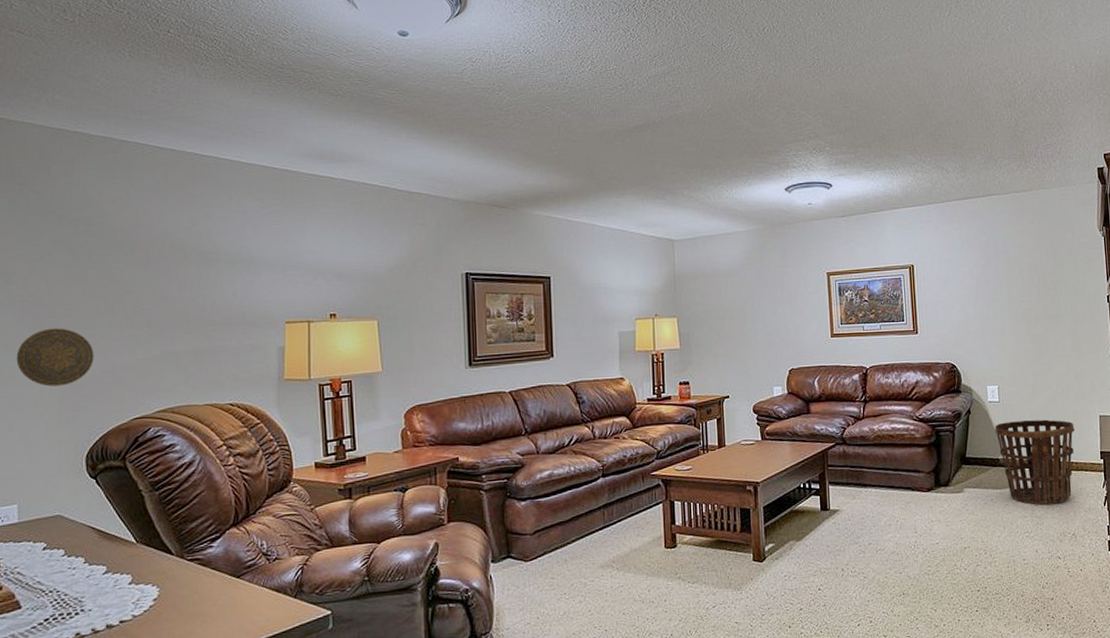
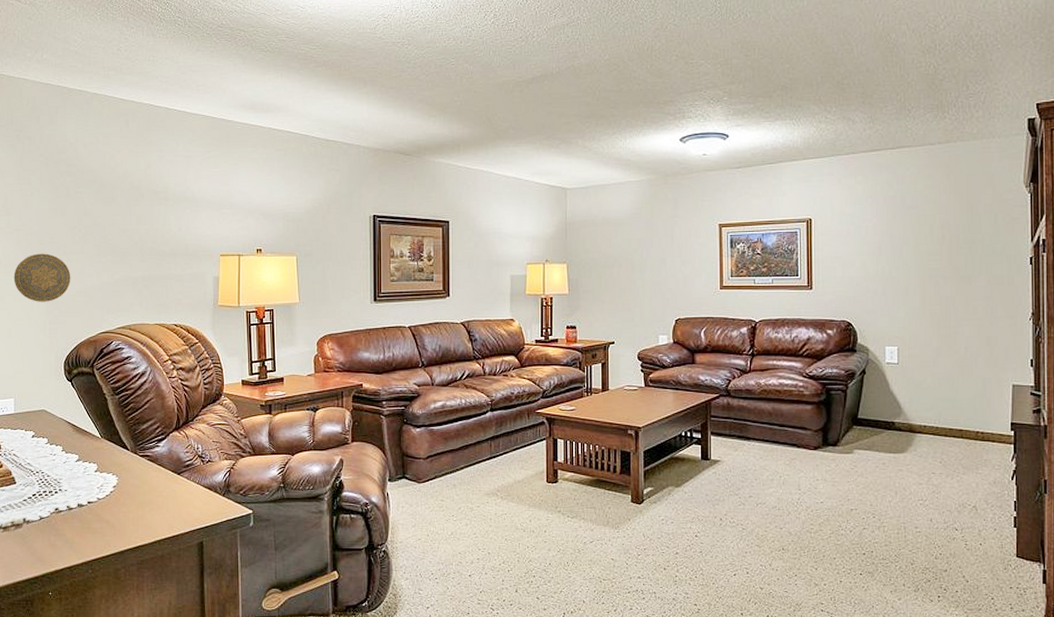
basket: present [995,419,1075,505] -> none [892,385,982,473]

